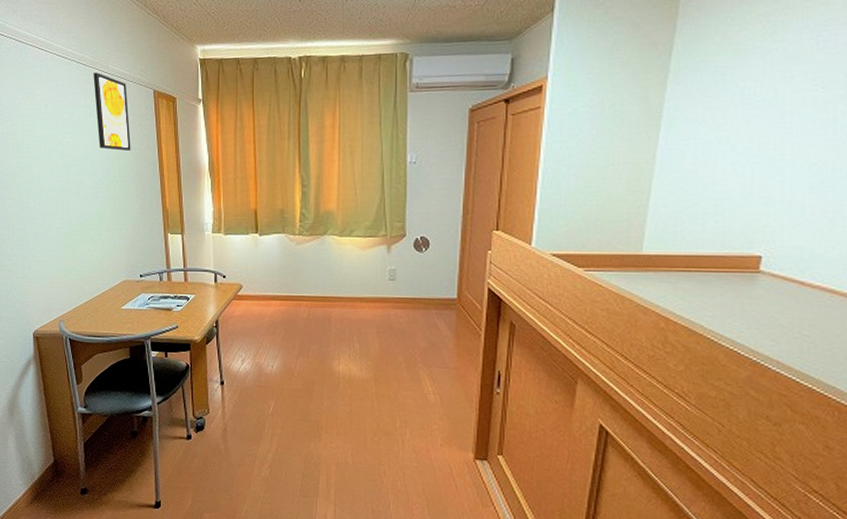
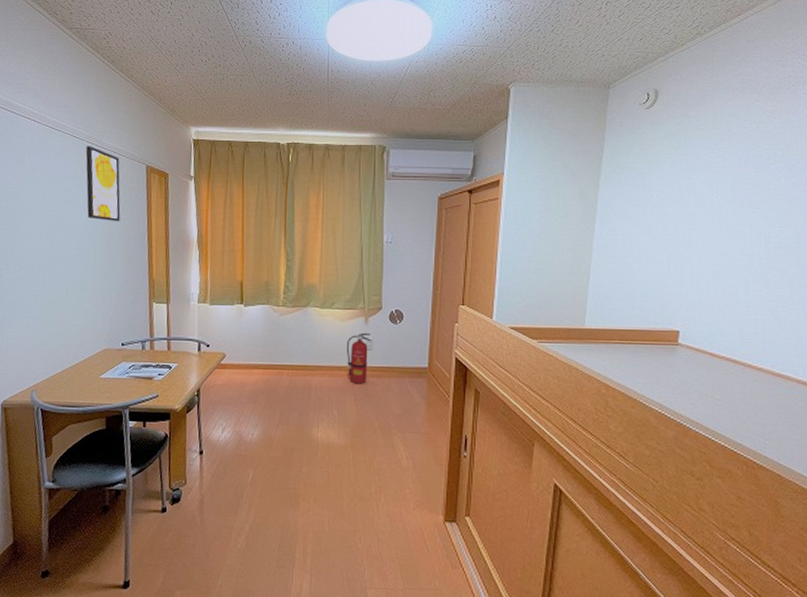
fire extinguisher: none [368,261,394,316] -> present [347,332,371,384]

